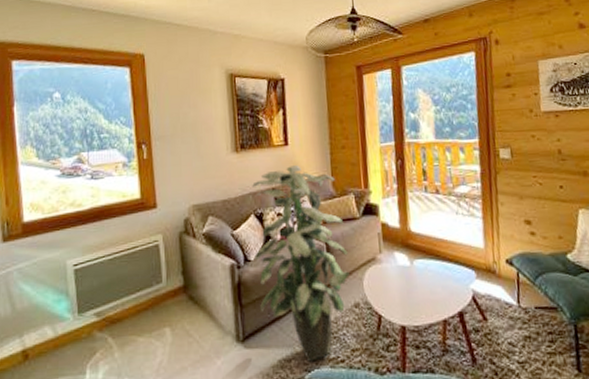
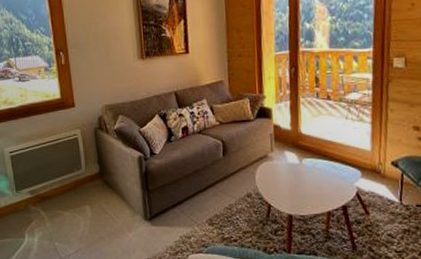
indoor plant: present [252,165,350,362] -> none [156,72,243,239]

